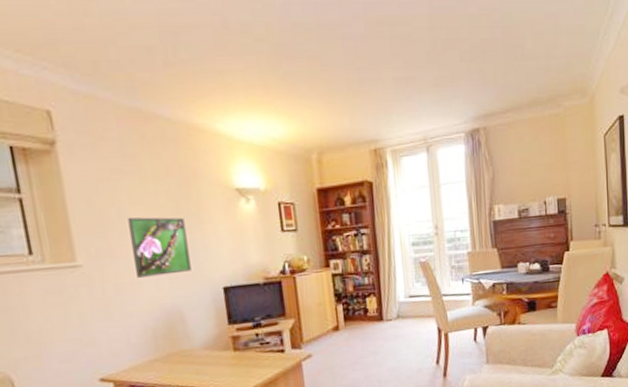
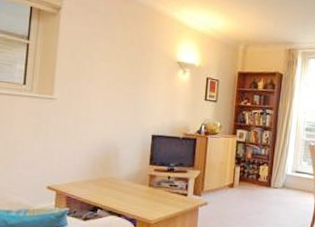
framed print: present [128,217,192,278] -> none [92,69,135,118]

